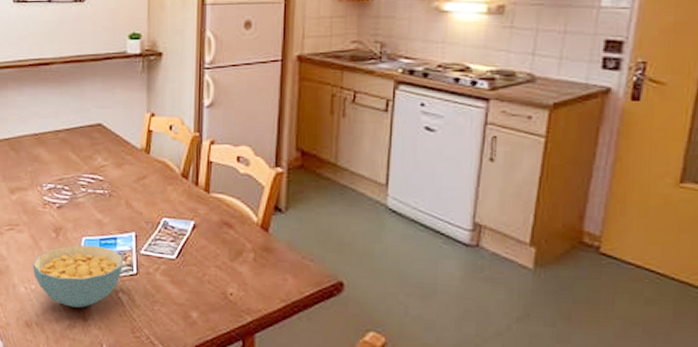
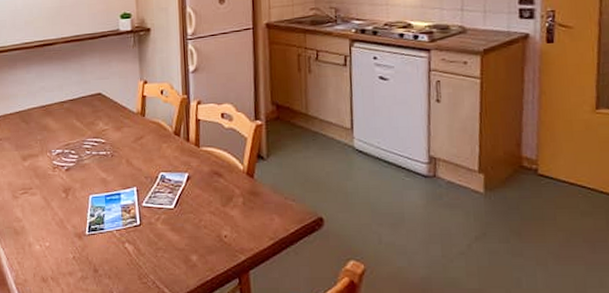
cereal bowl: present [32,245,123,308] -> none [45,201,127,260]

